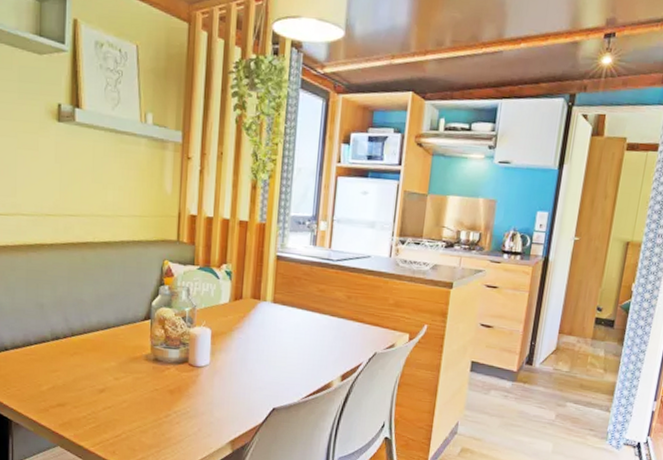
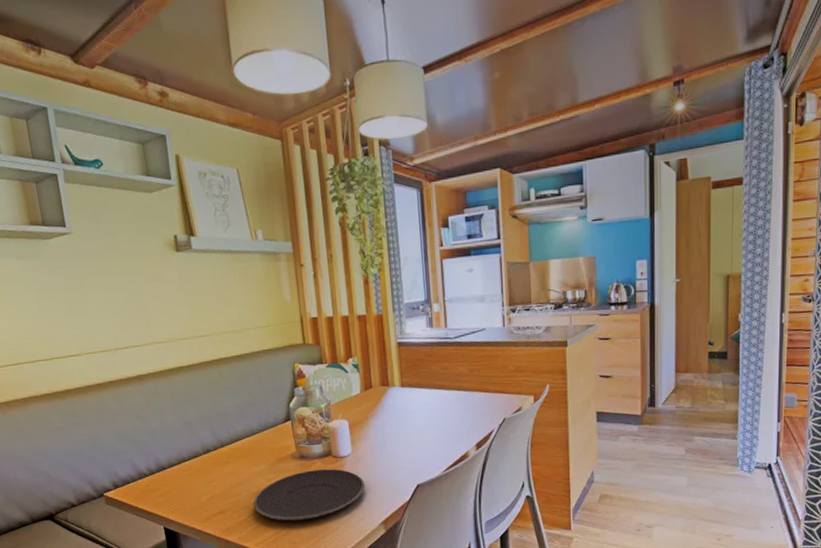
plate: none [96,375,218,428] -> present [253,469,365,522]

